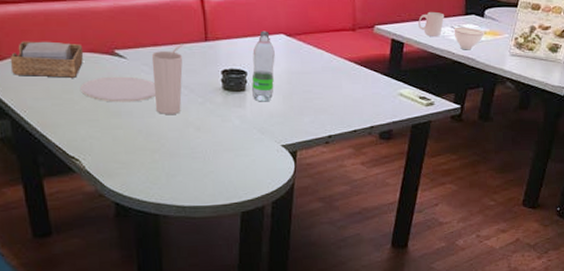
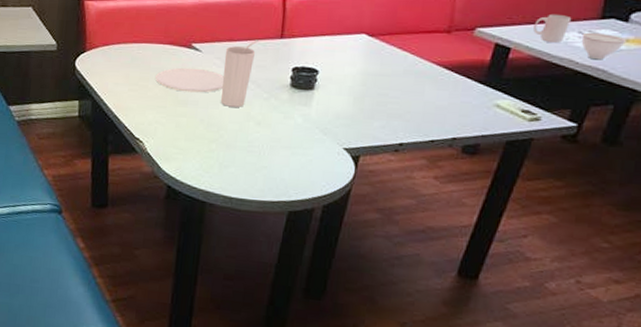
napkin holder: present [11,41,84,78] -> none [101,32,165,67]
bottle: present [251,31,275,102] -> none [321,30,353,103]

